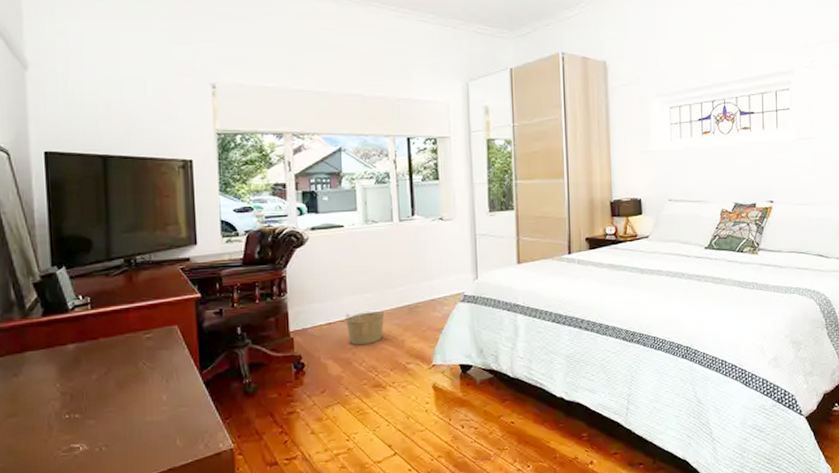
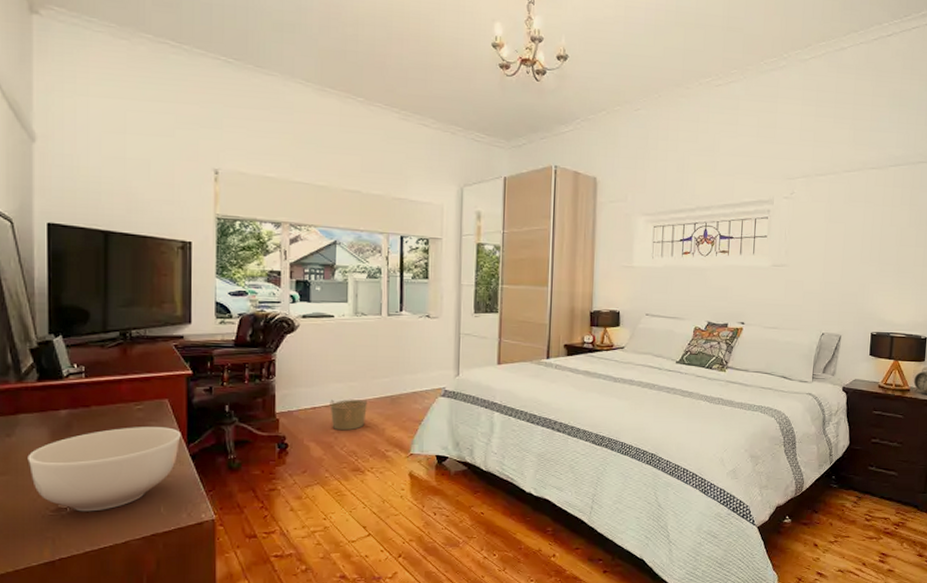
bowl: none [36,355,193,450] -> present [27,427,181,512]

